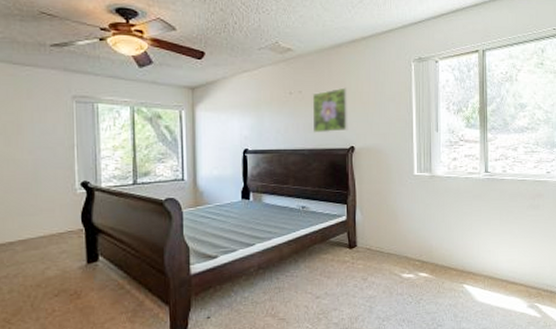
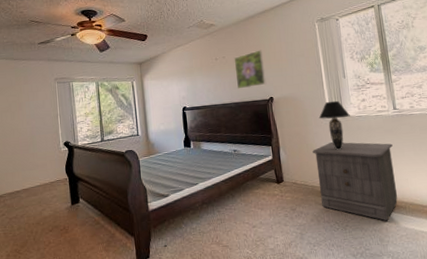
nightstand: none [393,205,479,296] -> present [312,142,398,221]
table lamp: none [404,157,438,214] -> present [318,100,350,150]

